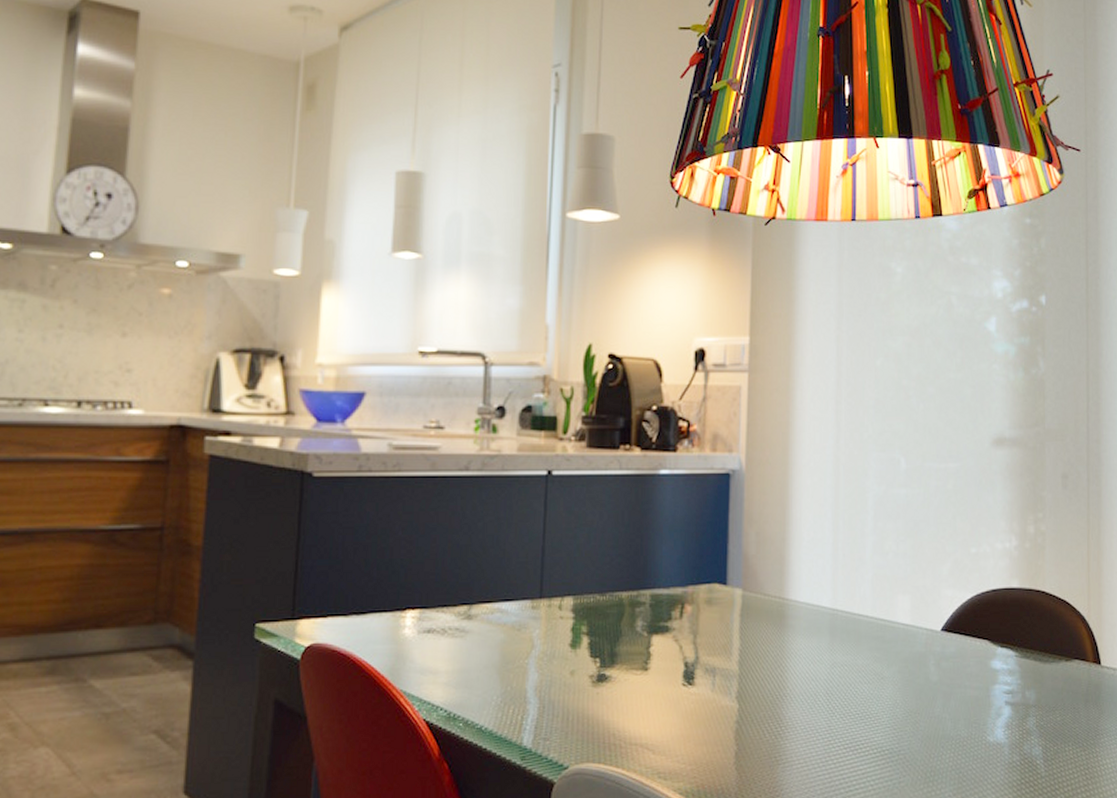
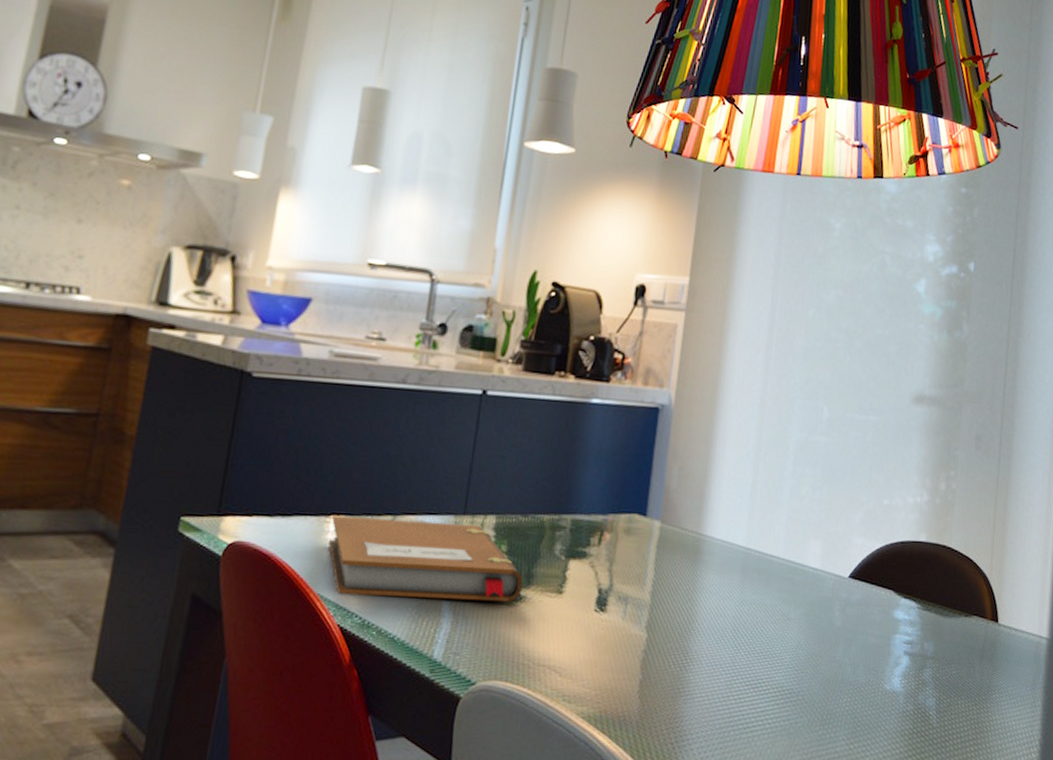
notebook: none [405,607,607,689] -> present [328,516,524,602]

